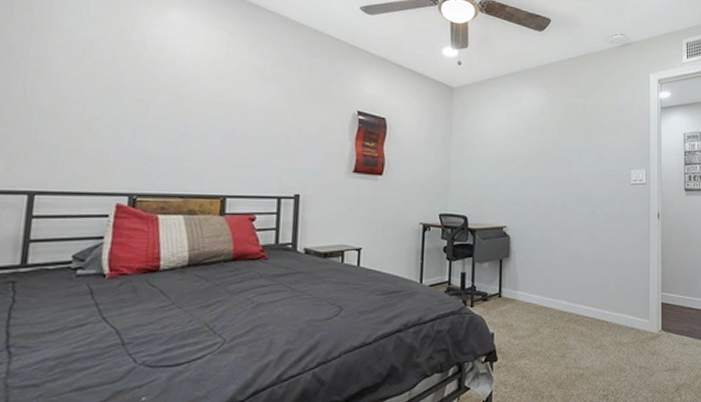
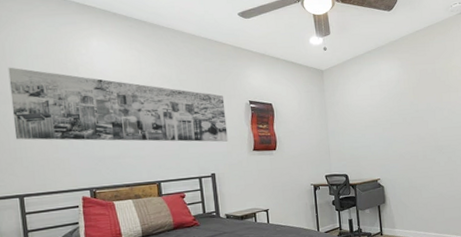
wall art: none [40,27,327,157] -> present [8,67,228,142]

